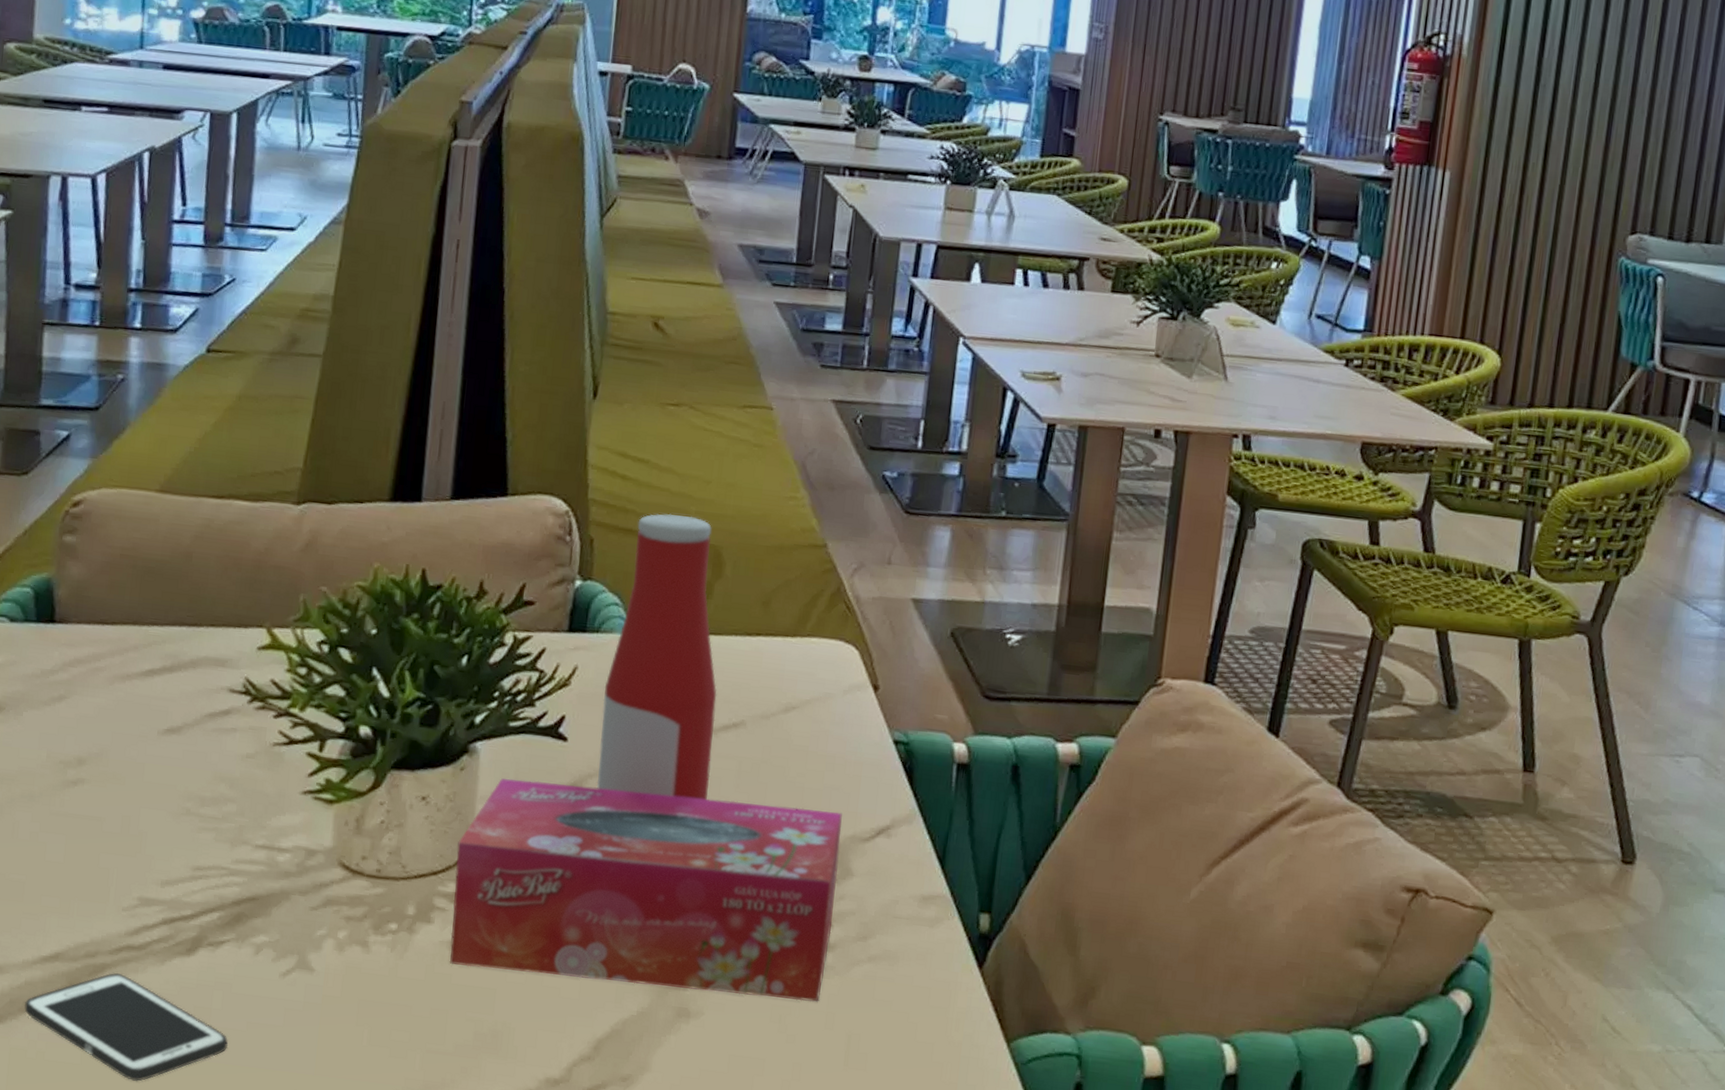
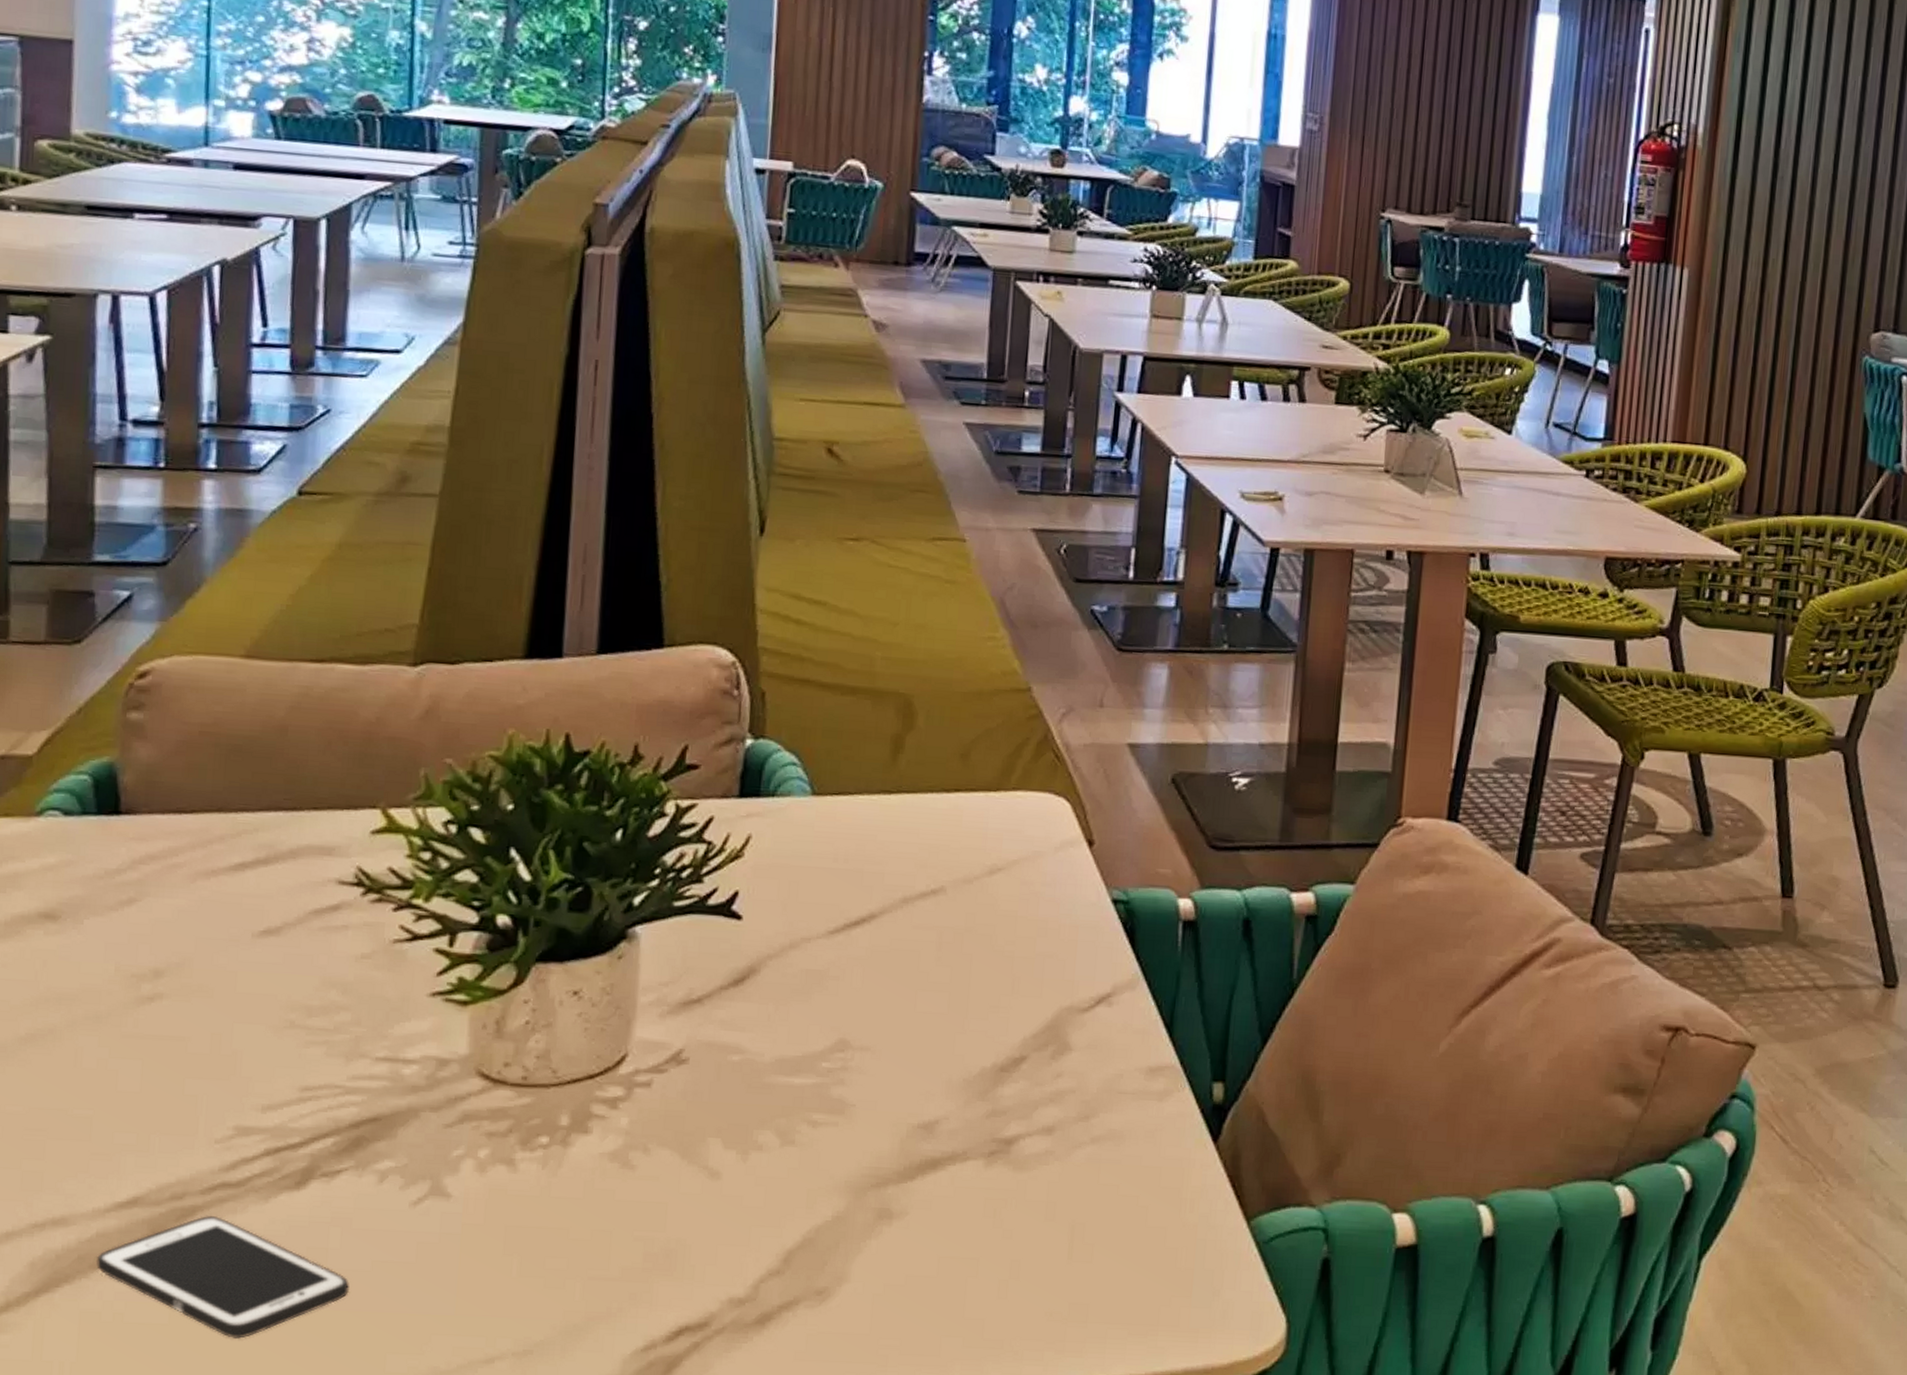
tissue box: present [449,777,842,1002] -> none [611,964,1058,1192]
bottle: present [596,513,717,800] -> none [777,660,912,977]

